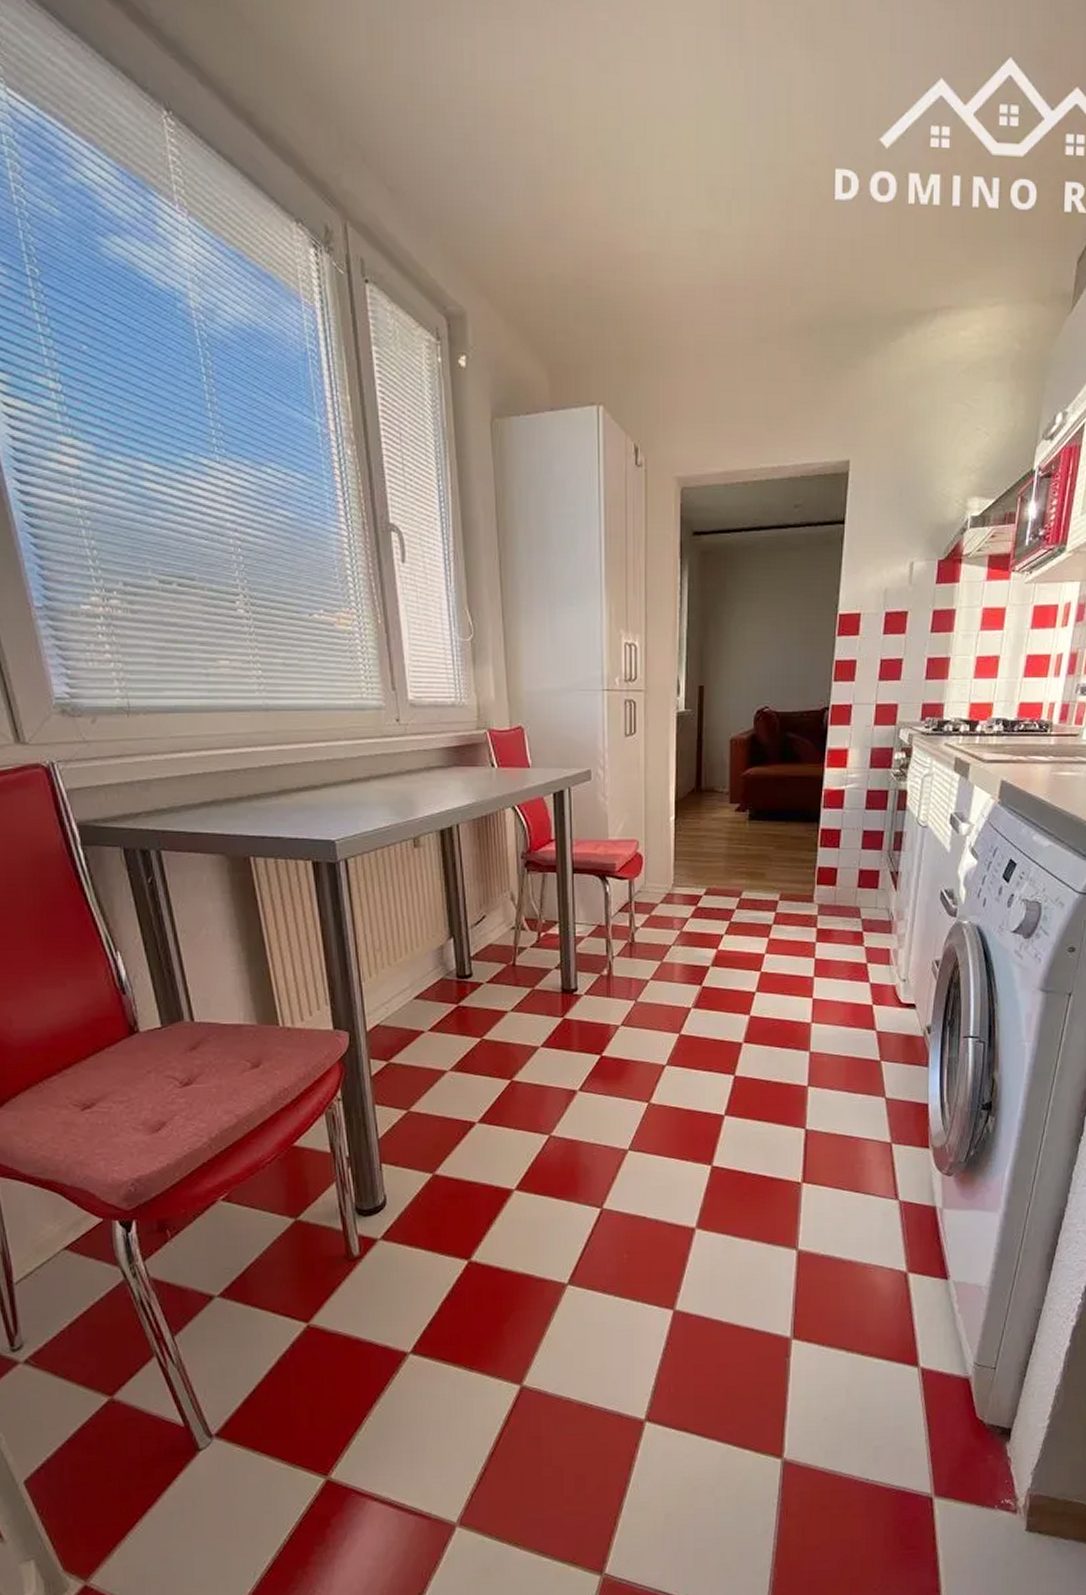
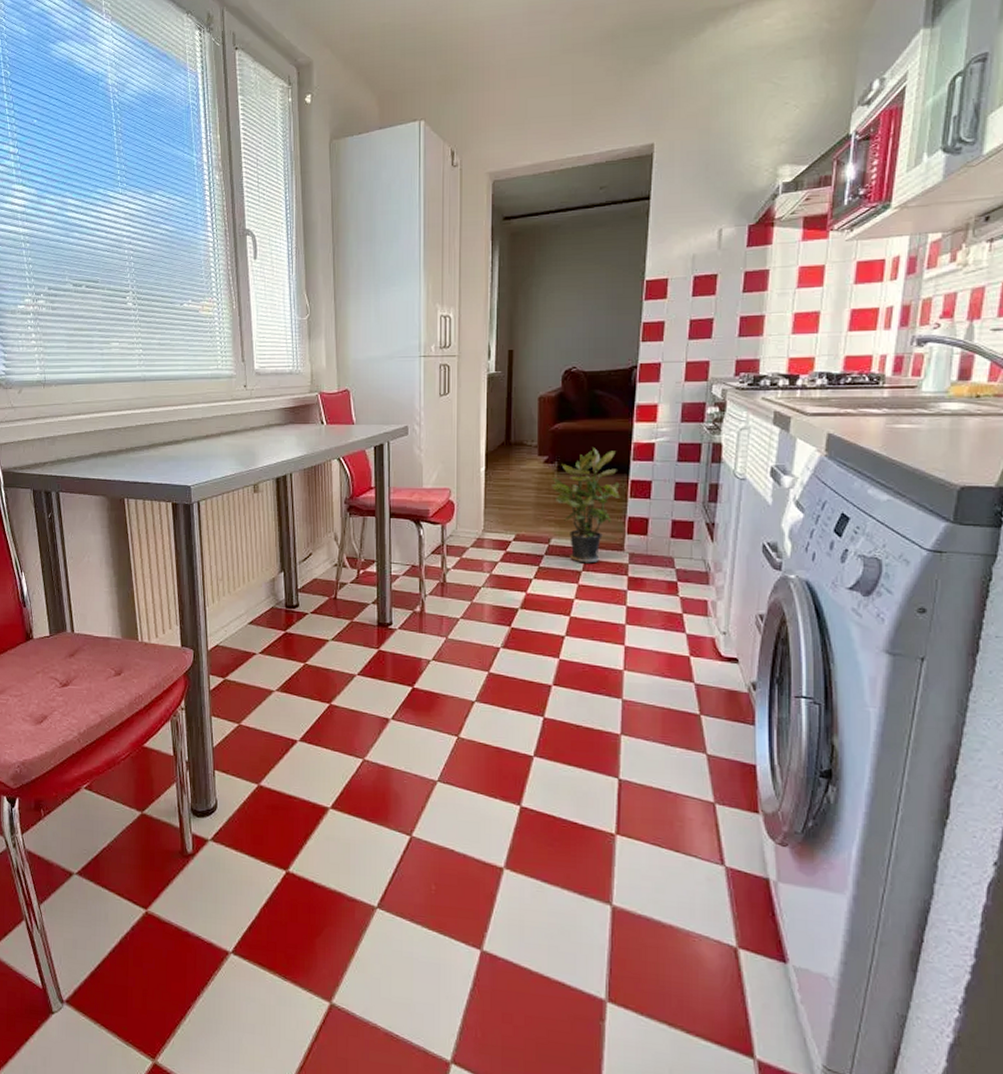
potted plant: none [743,795,810,916] -> present [551,448,620,564]

